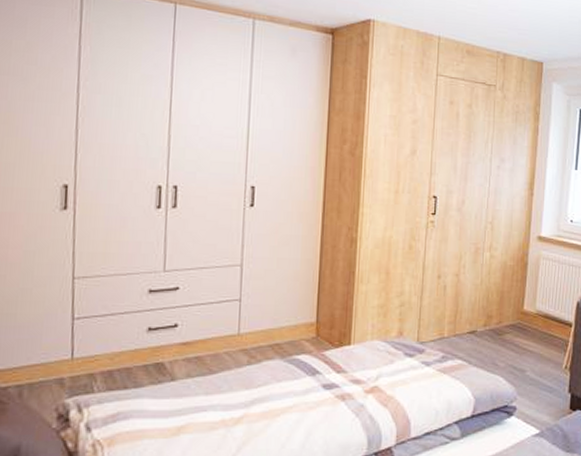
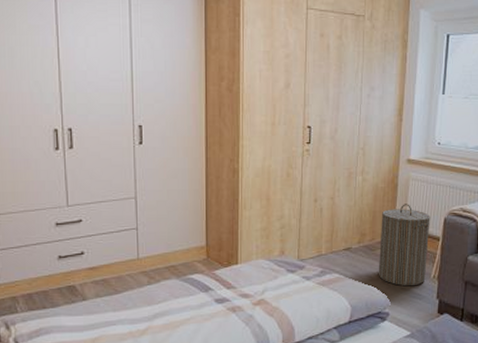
laundry hamper: none [505,284,562,377] -> present [378,204,430,287]

